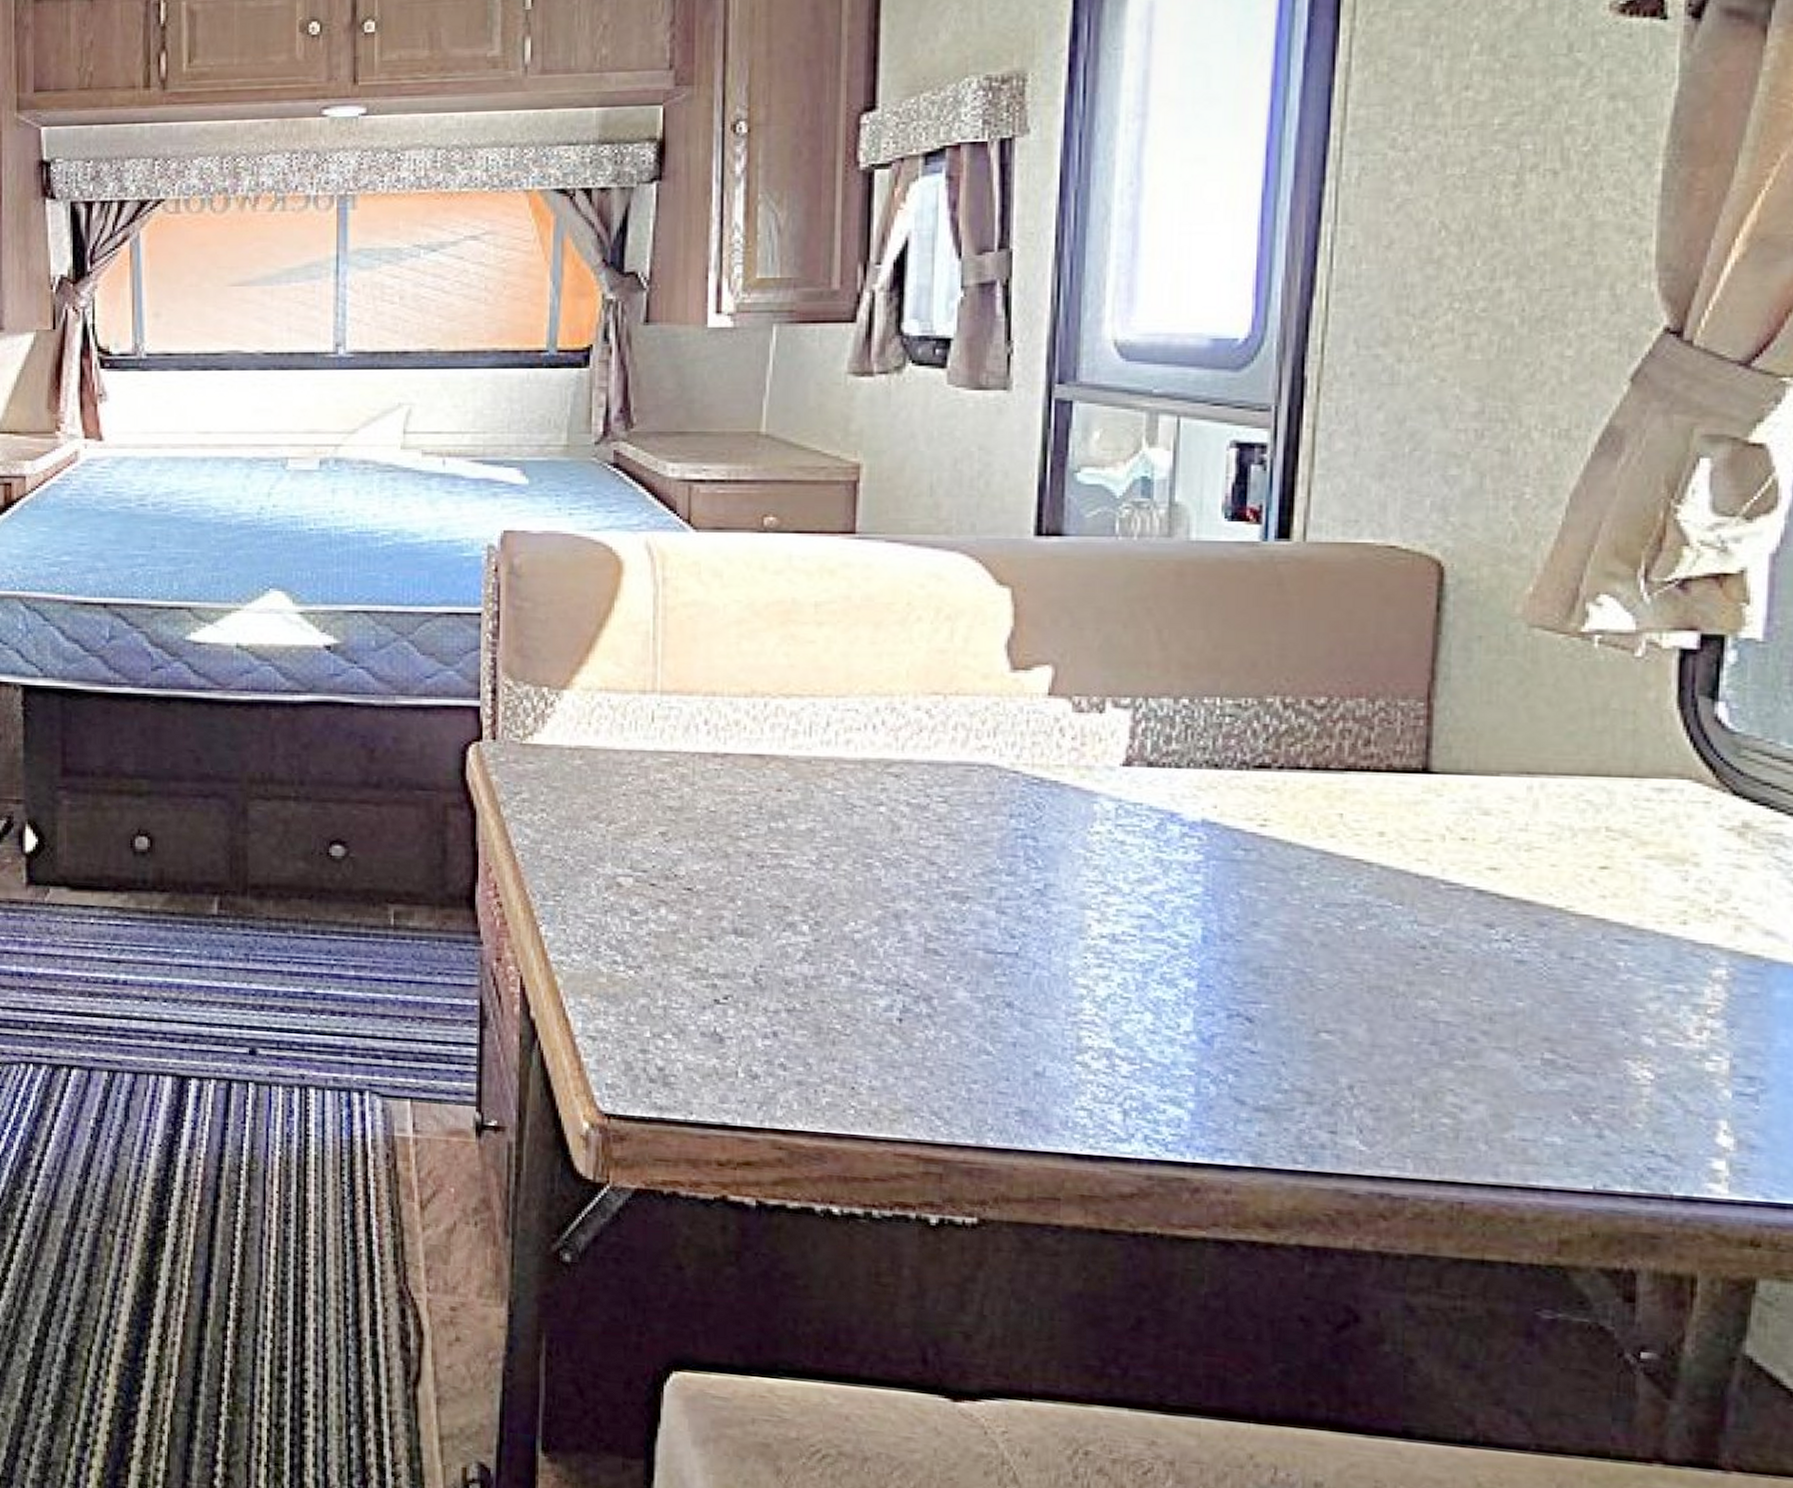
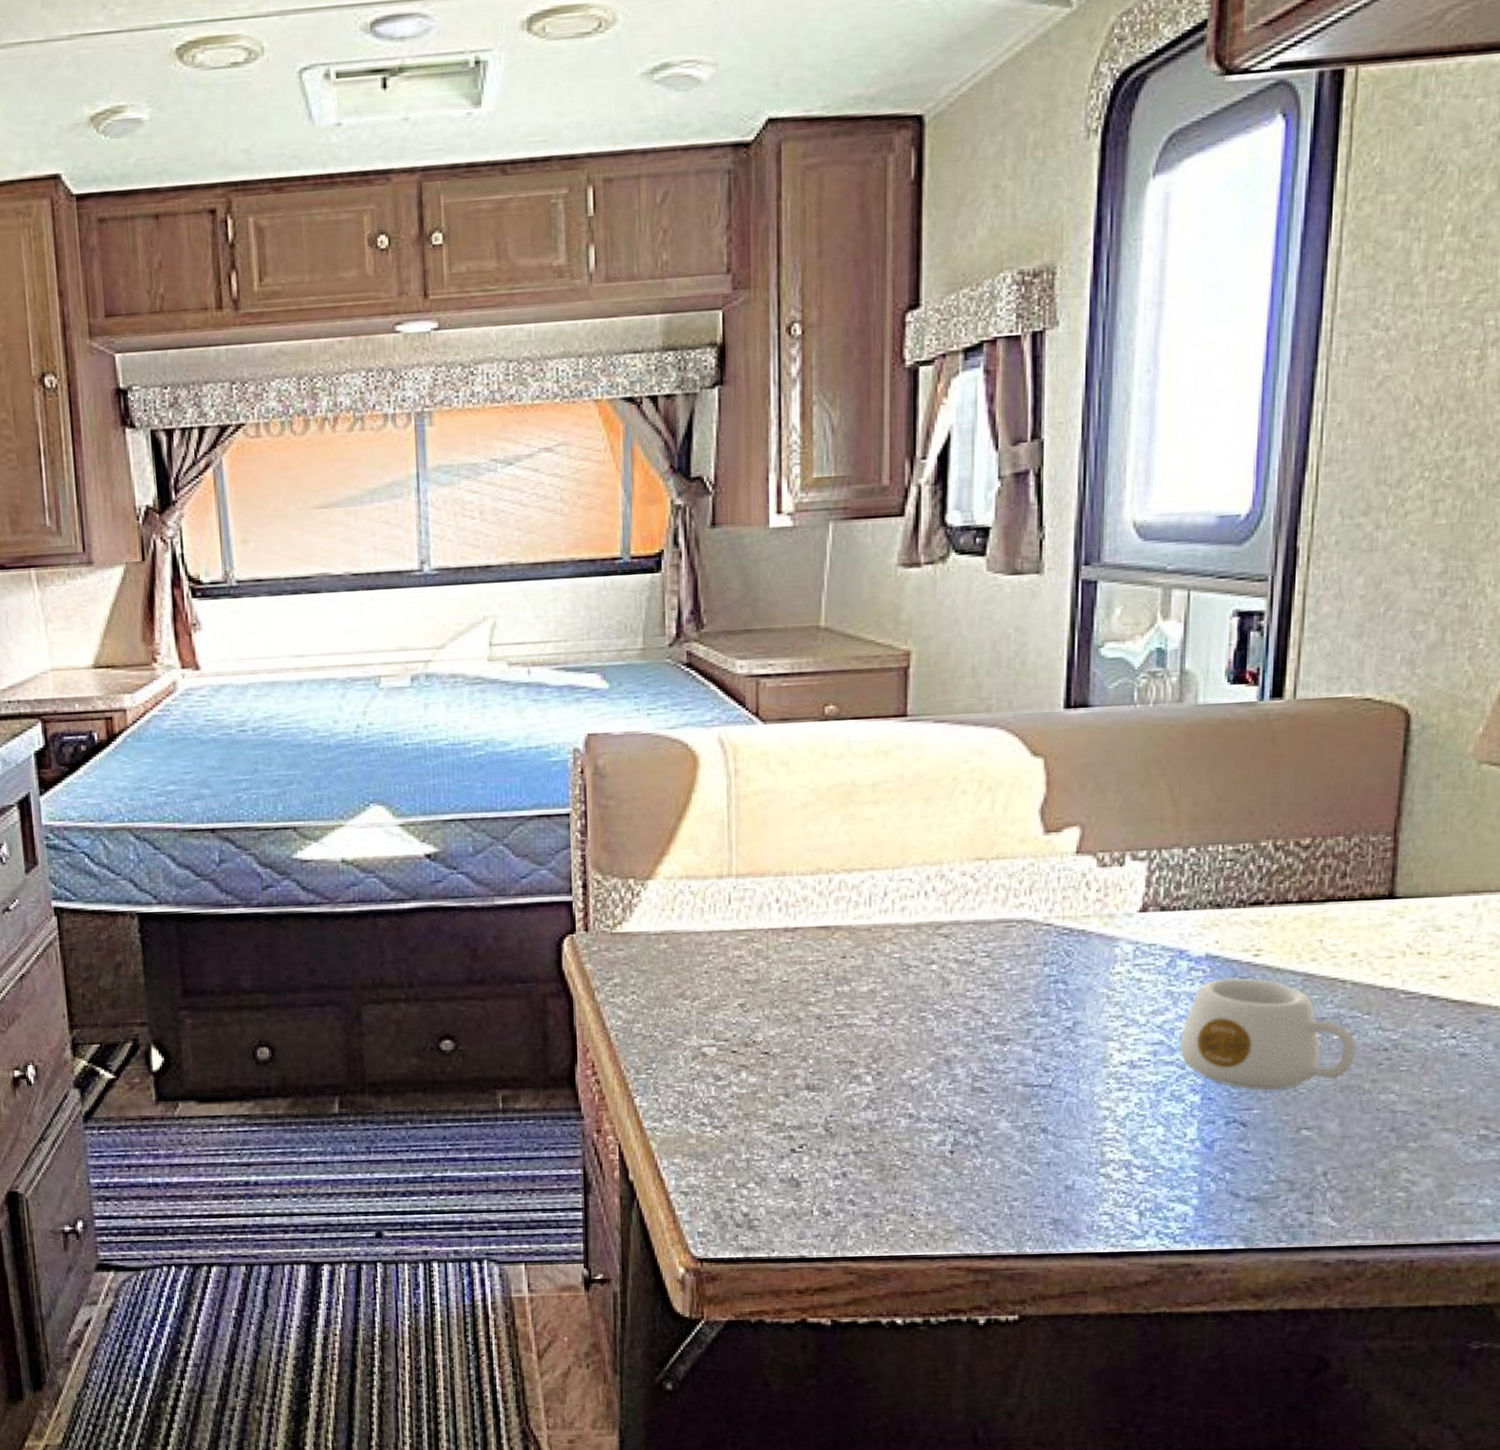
mug: none [1171,849,1387,984] -> present [1180,978,1357,1091]

